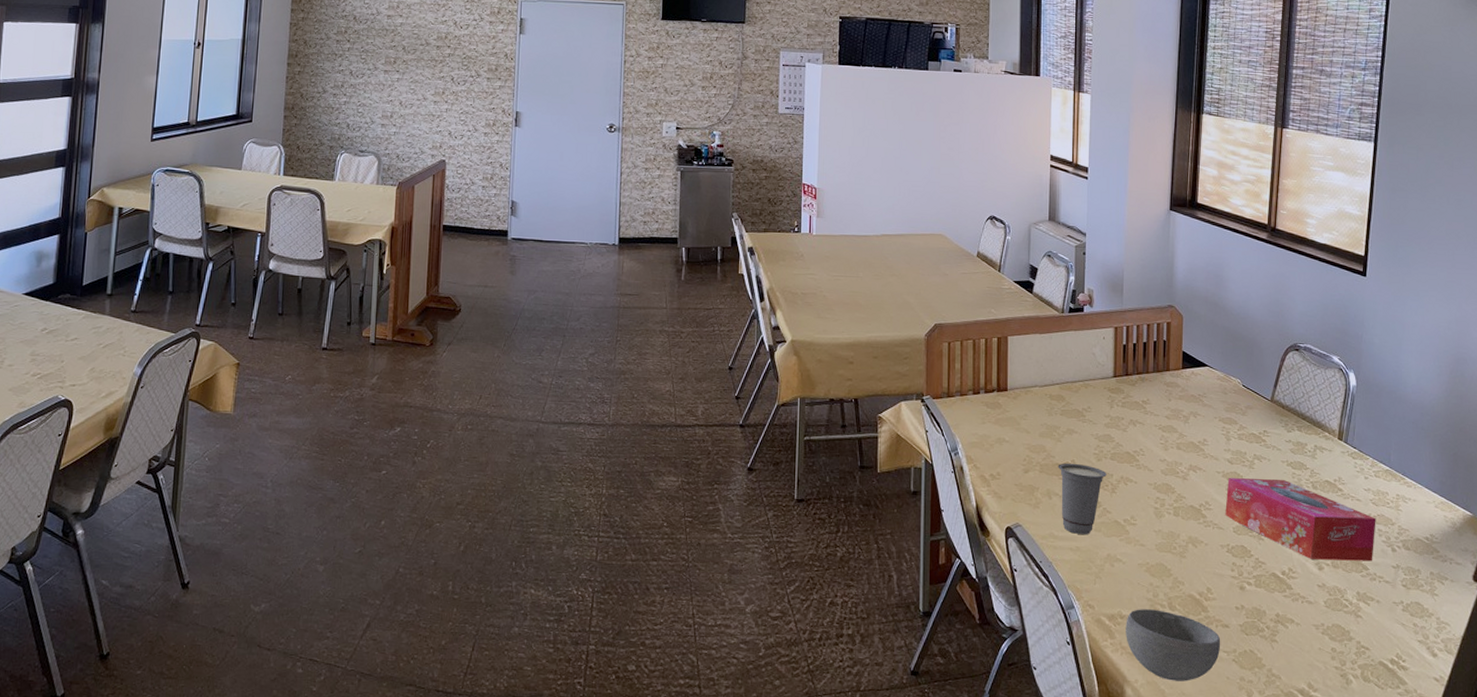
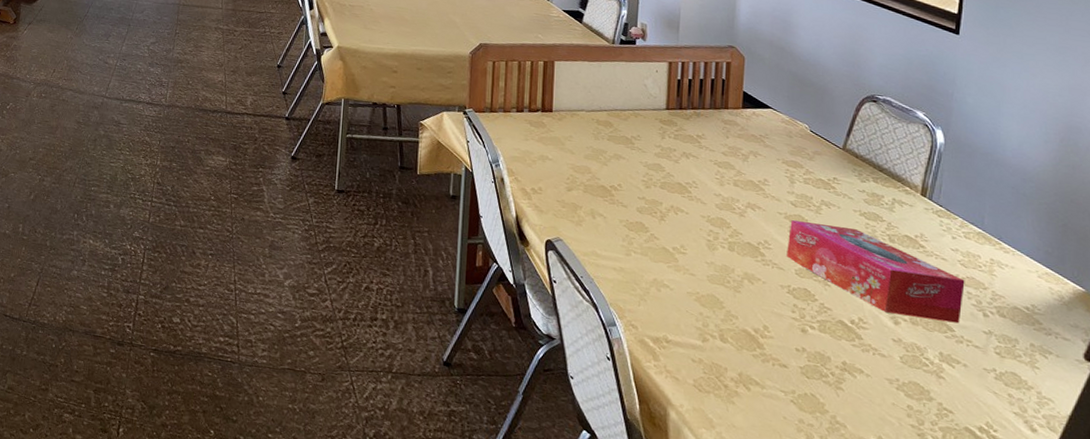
cup: present [1058,463,1107,534] -> none [603,186,656,257]
bowl: present [1126,609,1221,681] -> none [671,336,778,414]

